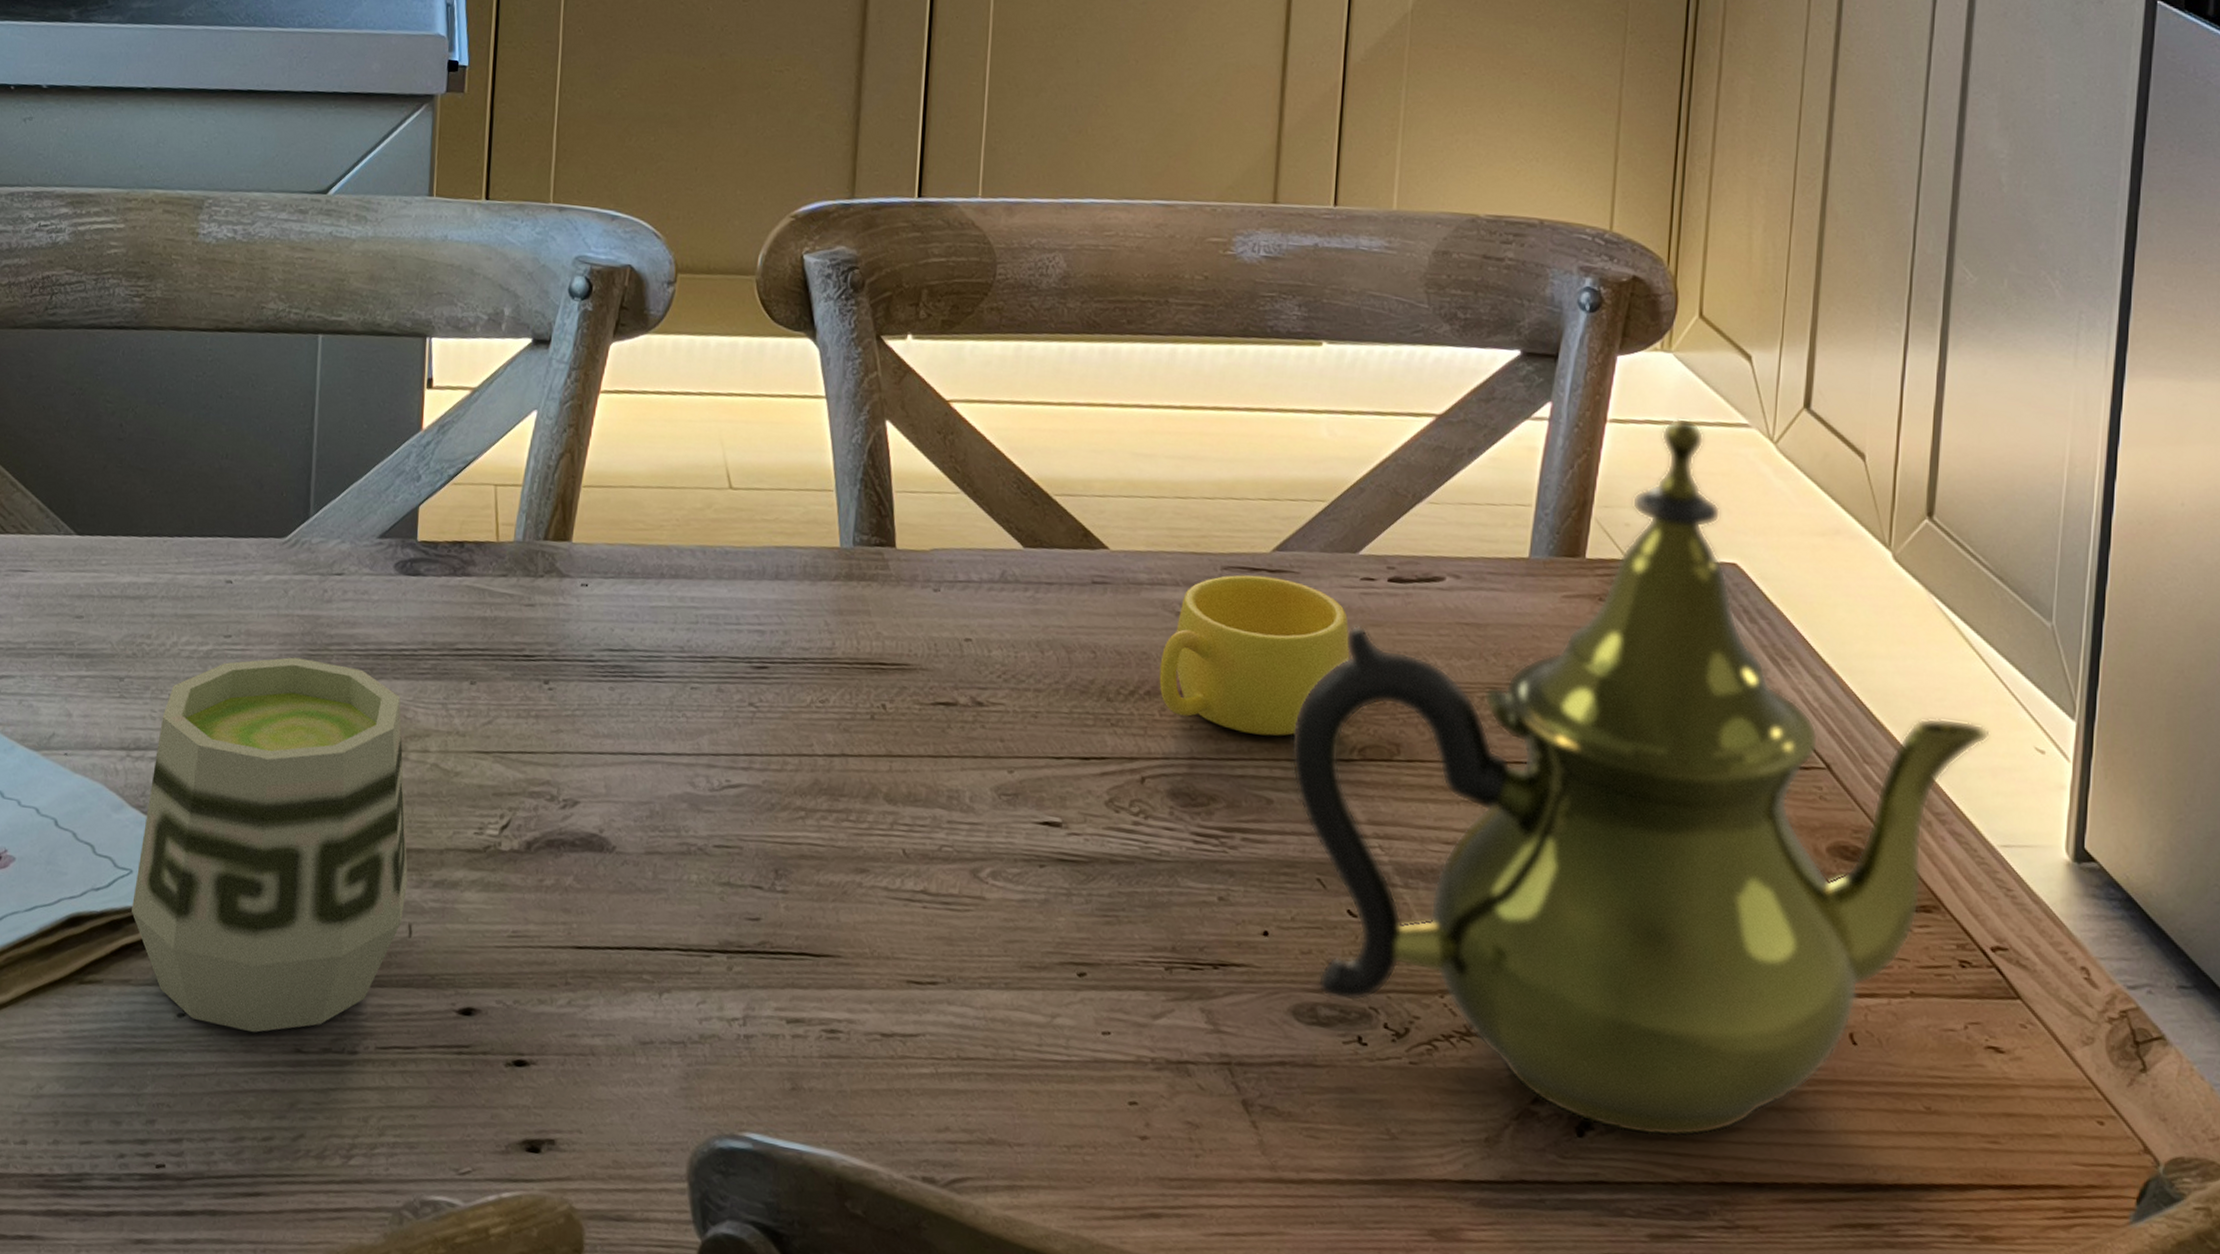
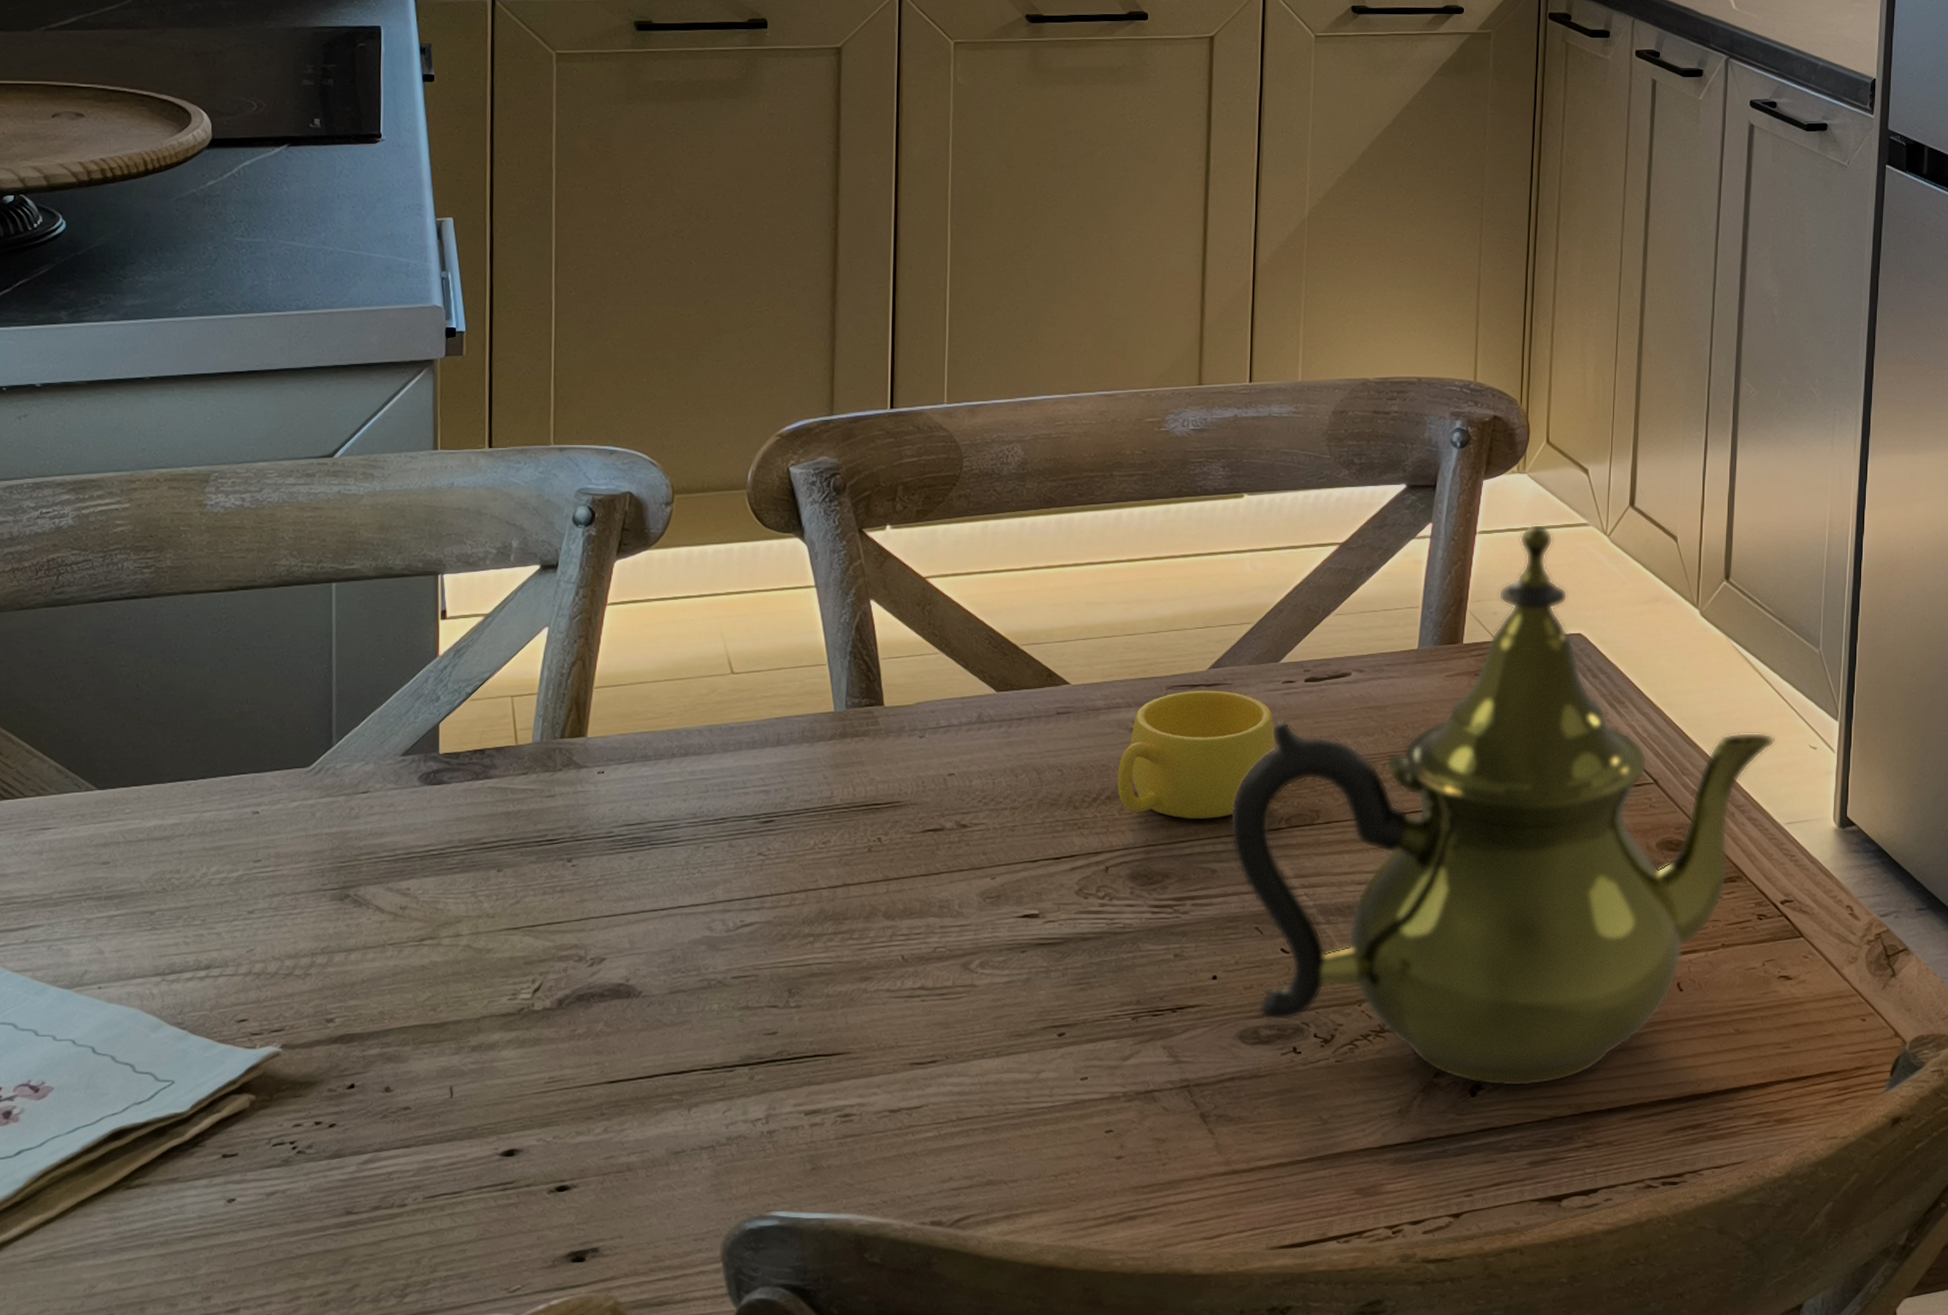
cup: present [132,657,408,1033] -> none [176,871,447,1204]

